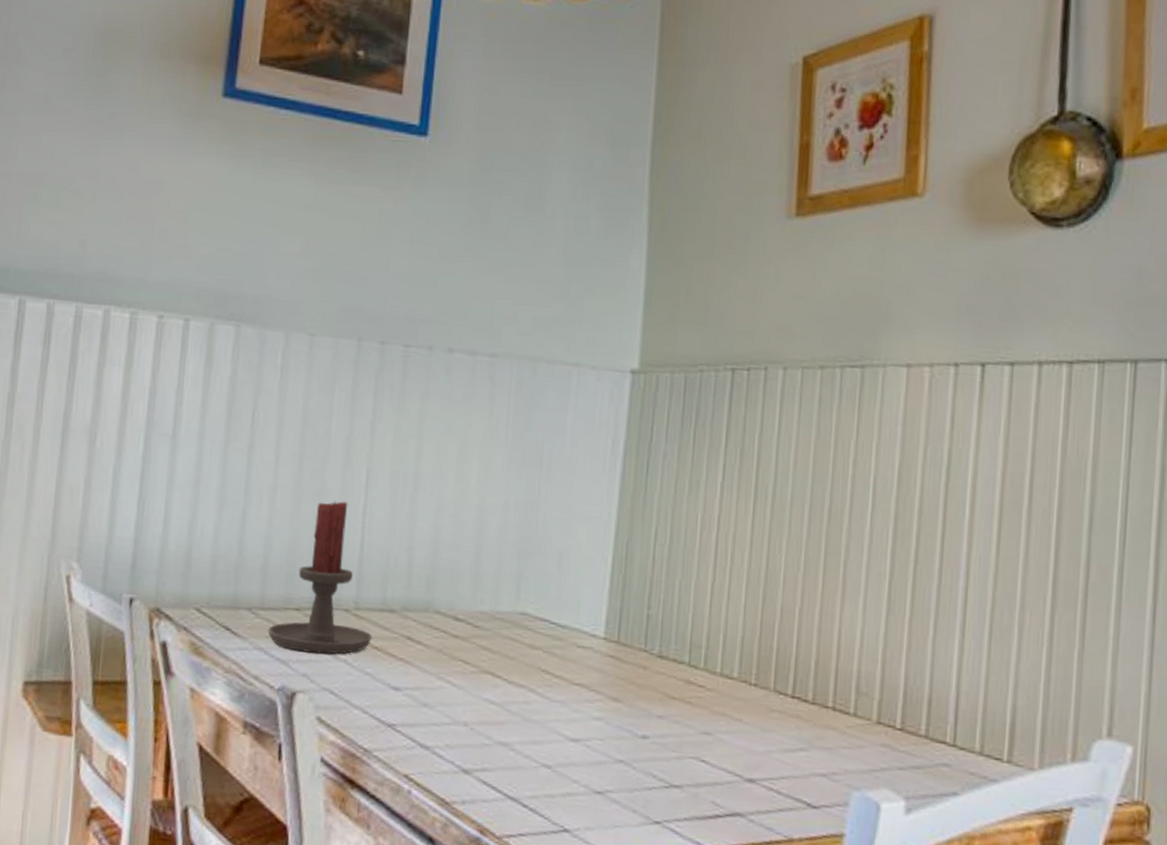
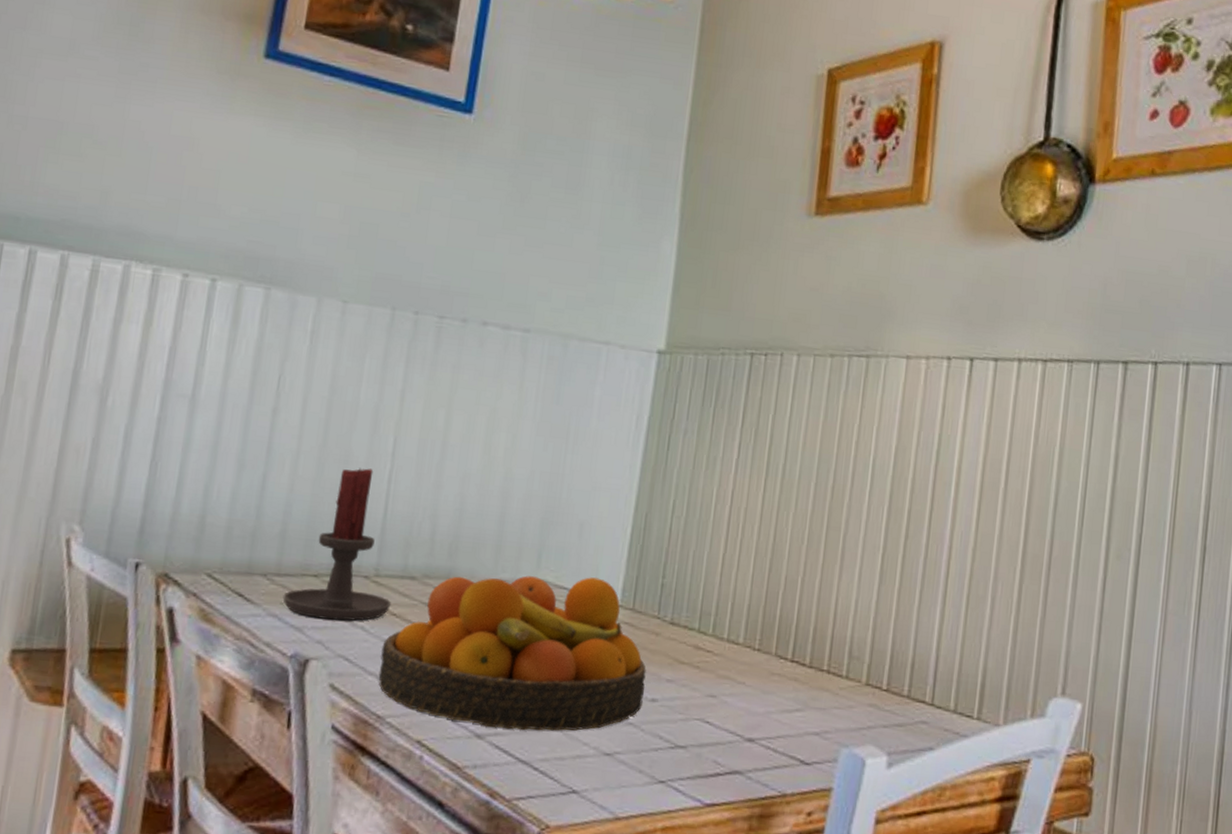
fruit bowl: none [363,608,635,768] -> present [378,576,646,731]

